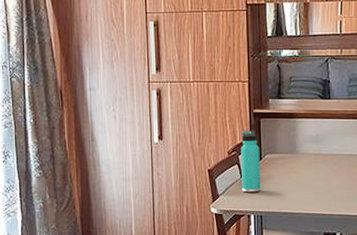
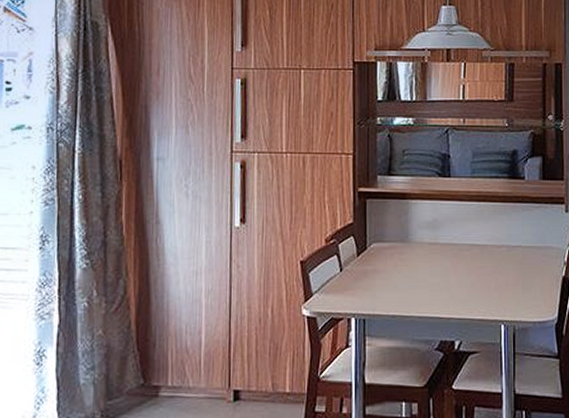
thermos bottle: present [240,130,261,193] -> none [341,213,365,290]

